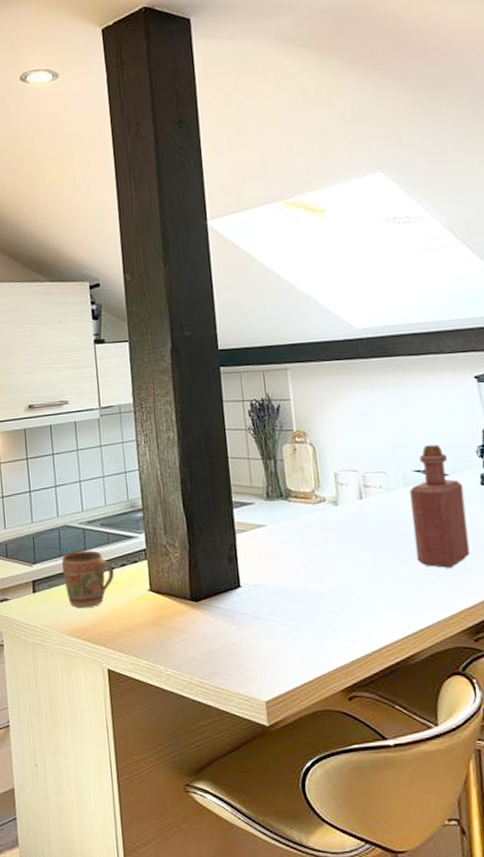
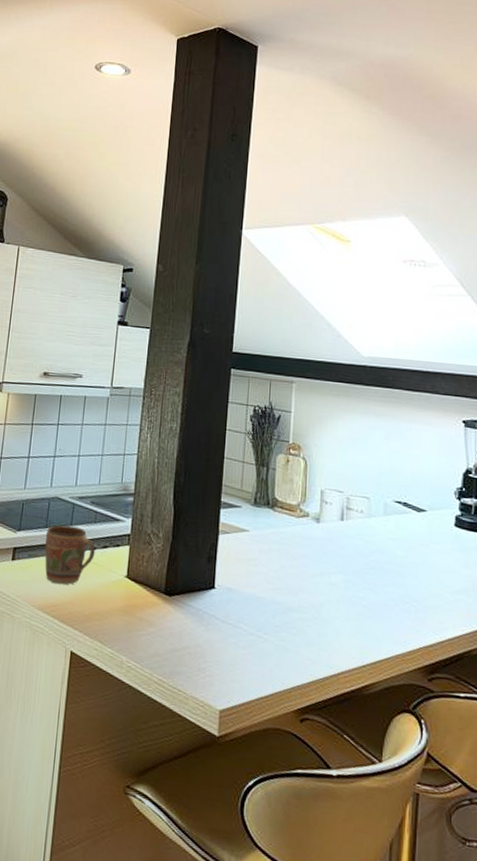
bottle: present [409,445,471,568] -> none [386,479,438,603]

